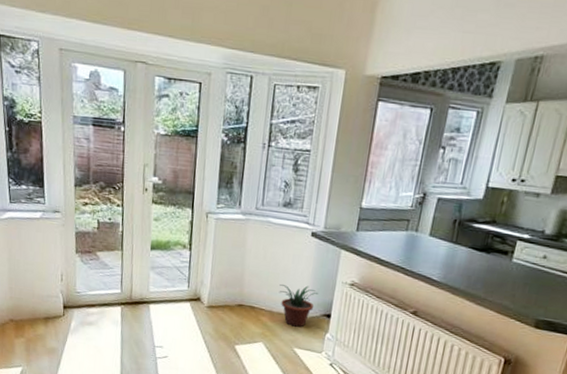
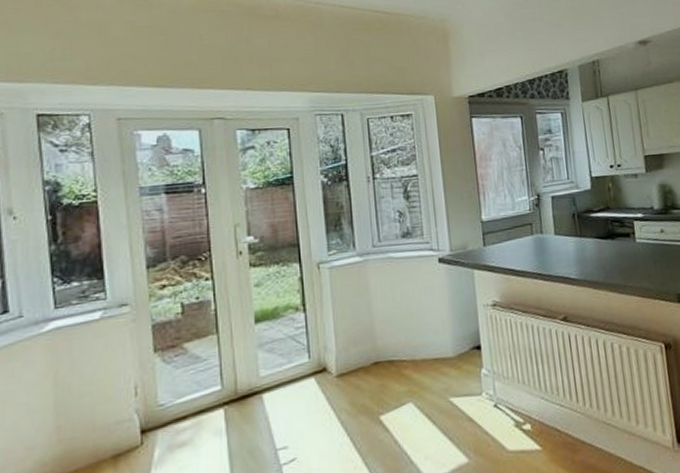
potted plant: present [279,284,319,327] -> none [417,318,462,372]

